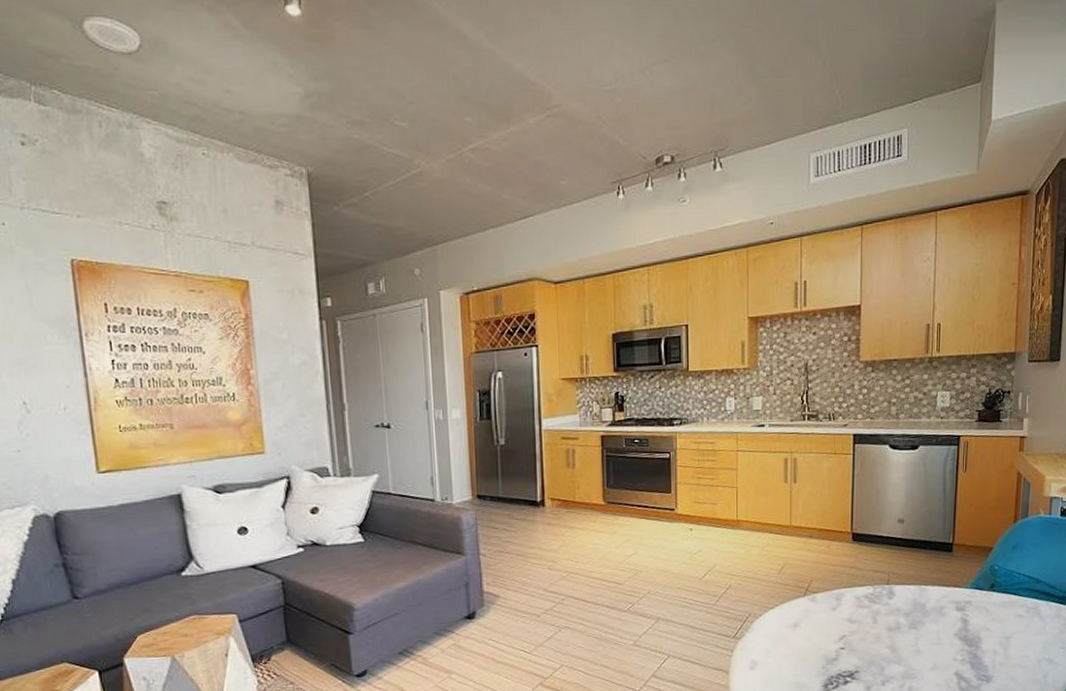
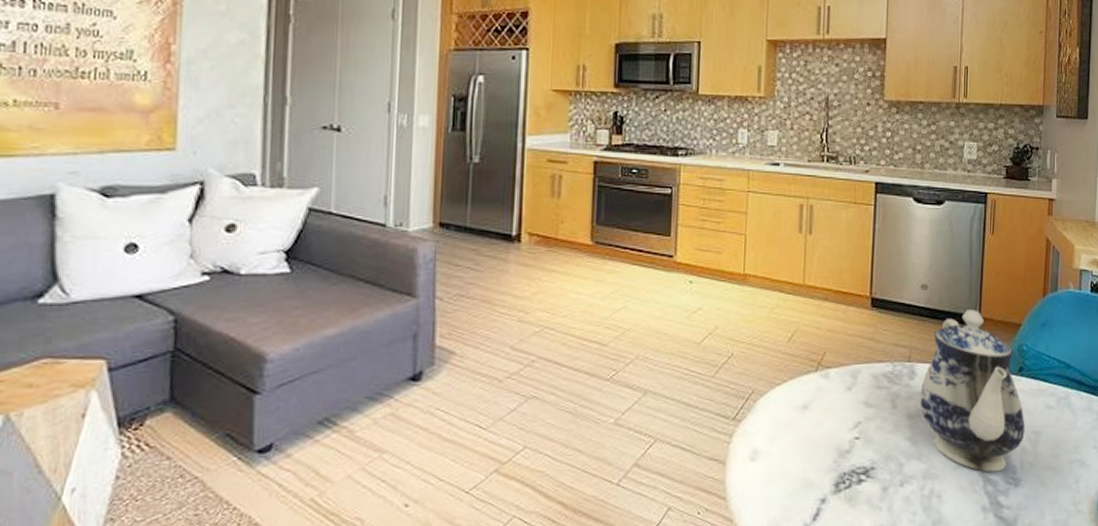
teapot: none [897,538,996,672] -> present [919,310,1025,473]

